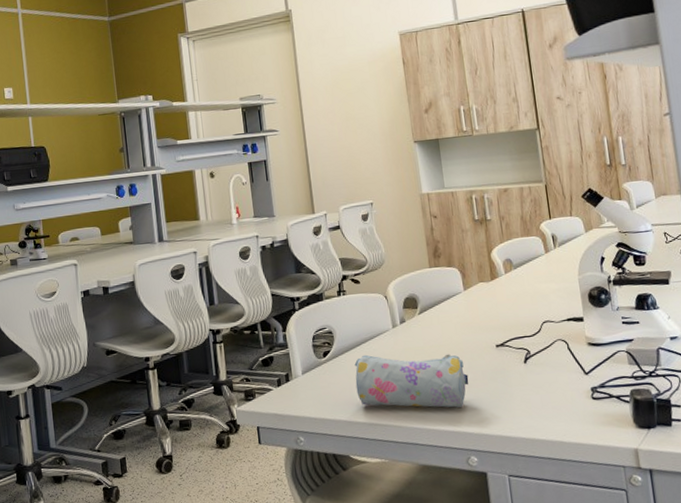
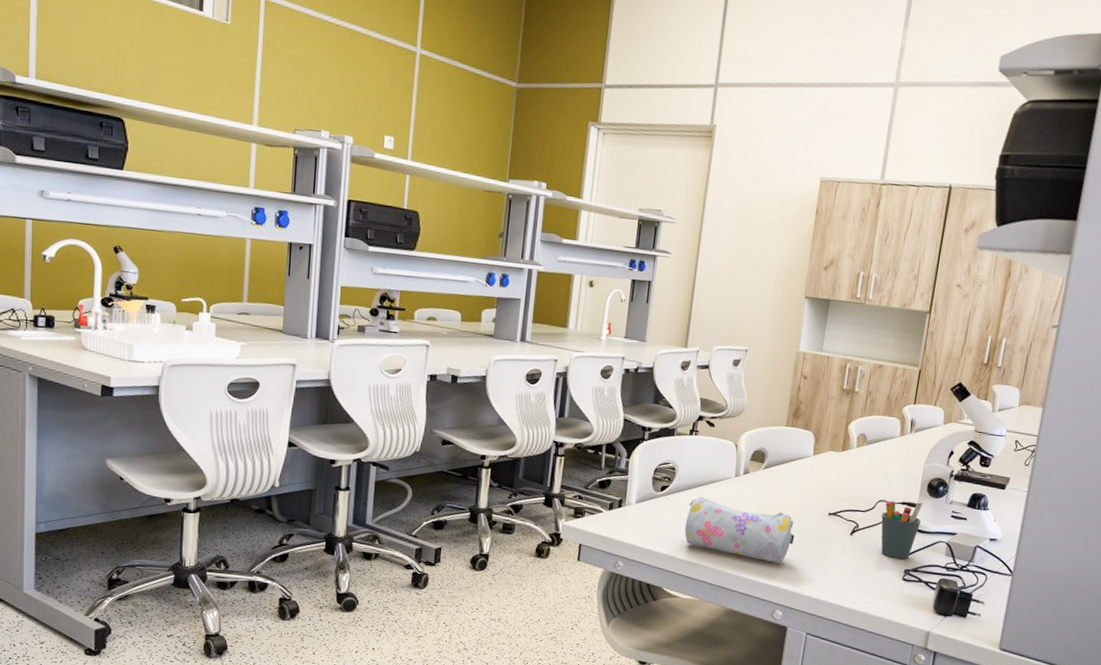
pen holder: none [549,315,593,378] -> present [881,500,924,560]

